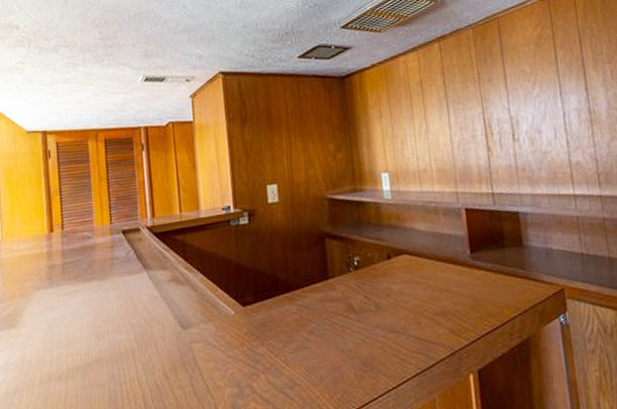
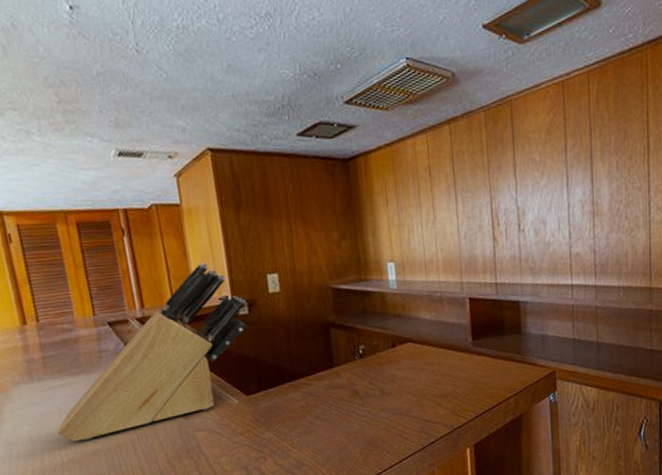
knife block: none [66,174,247,349] -> present [57,262,247,442]

